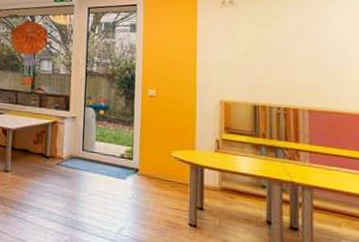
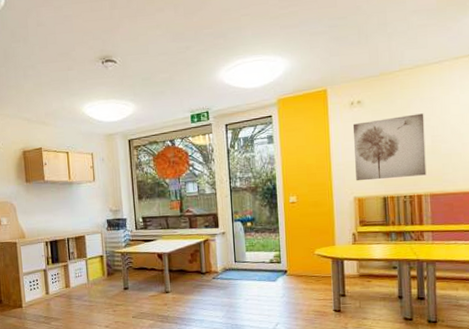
wall art: none [222,21,305,88] -> present [352,113,426,181]

